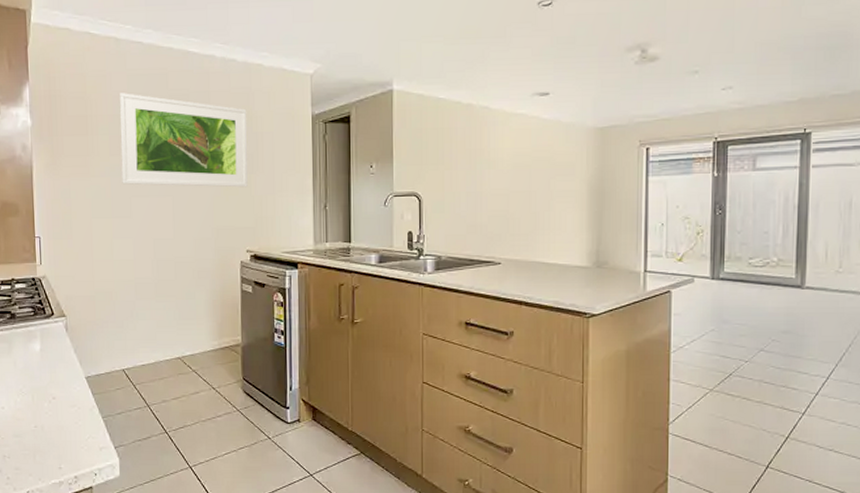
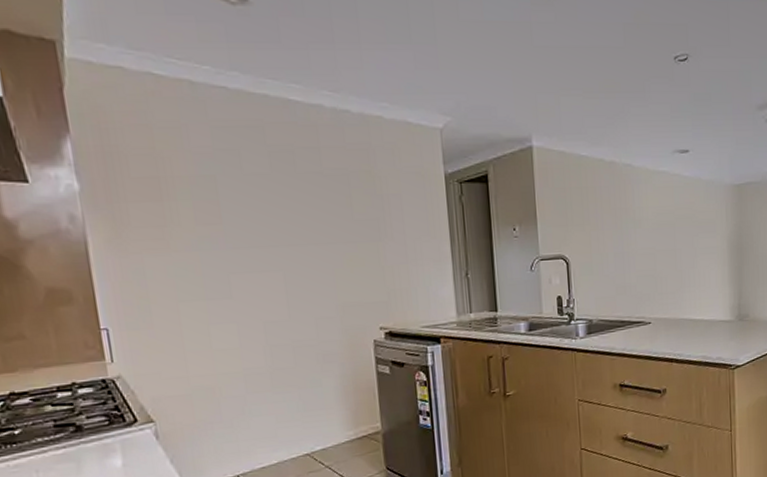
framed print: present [119,93,248,188] -> none [202,149,376,260]

